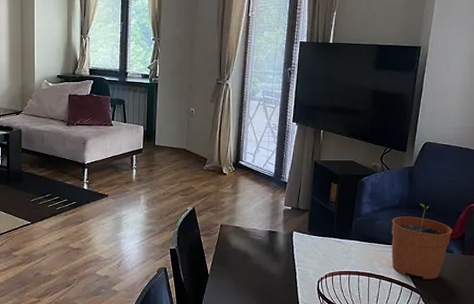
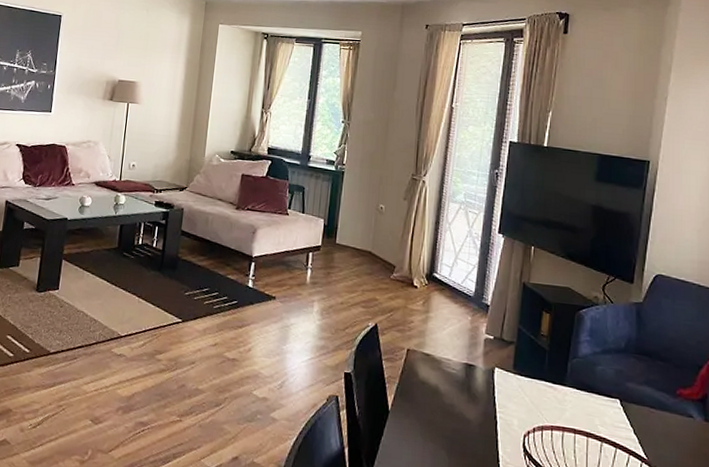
plant pot: present [391,203,453,280] -> none [616,349,692,450]

